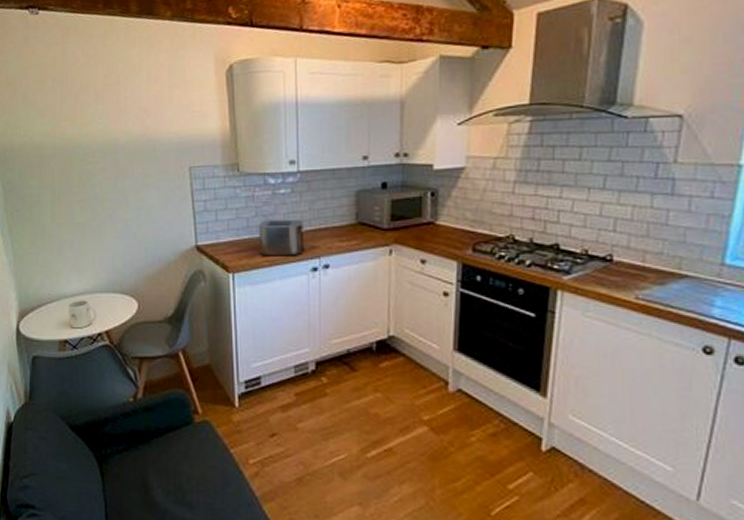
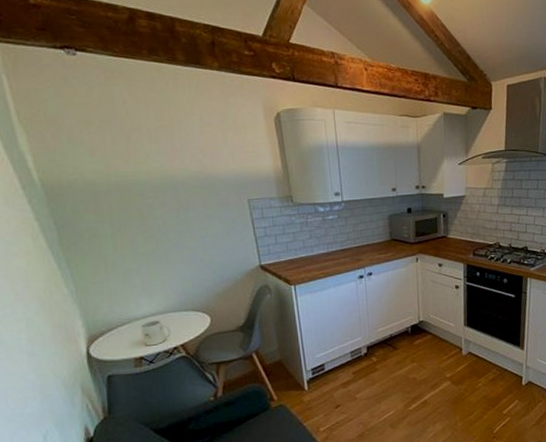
toaster: present [258,219,306,256] -> none [312,239,352,270]

